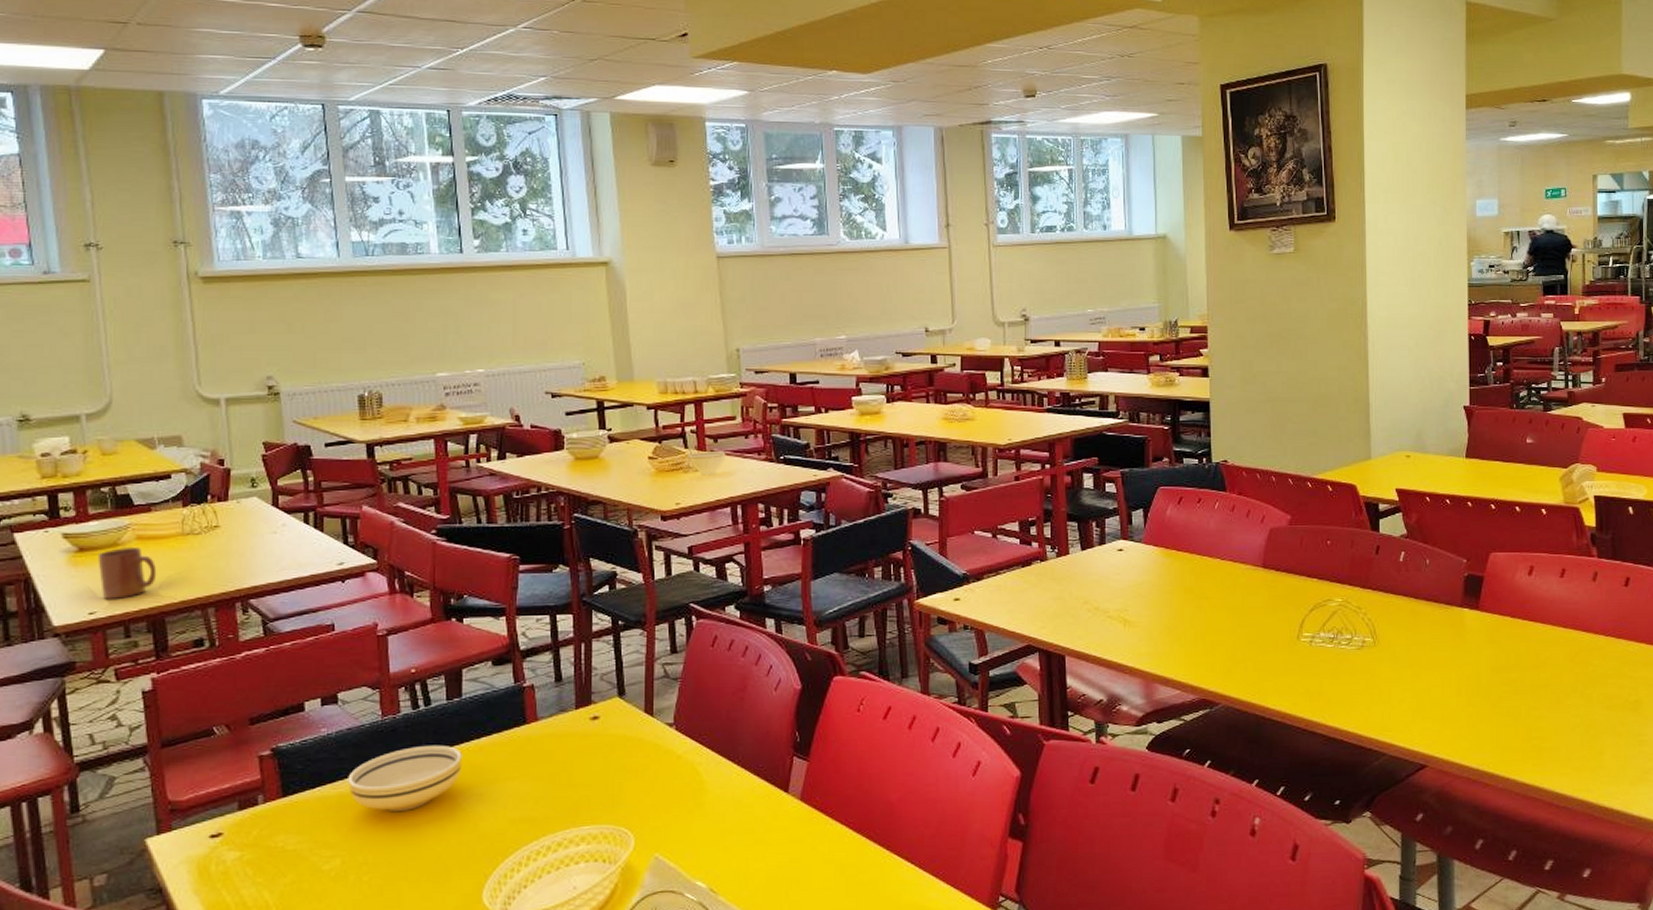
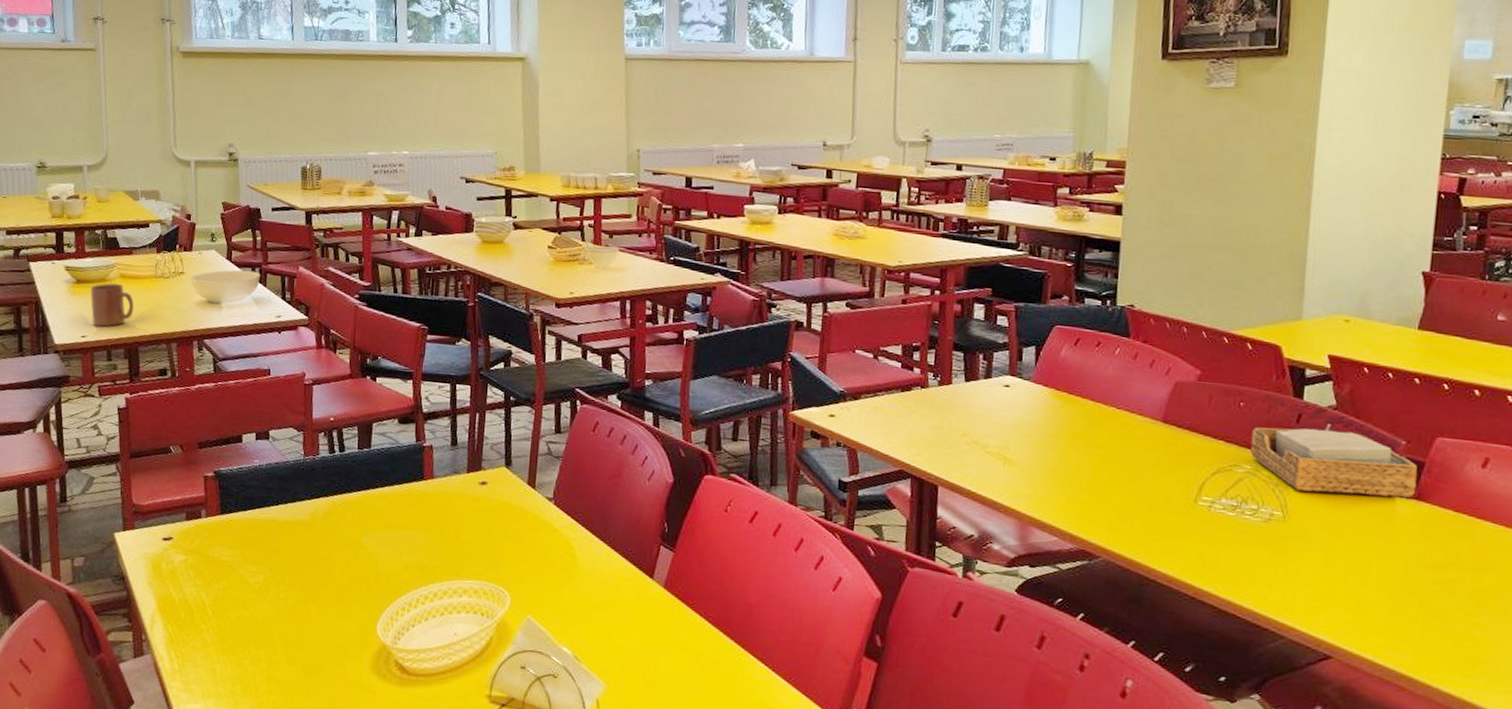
bowl: none [228,516,316,558] -> present [190,270,261,304]
bowl: present [348,745,462,812] -> none [273,486,368,542]
napkin holder: none [1339,557,1479,616] -> present [1250,427,1418,499]

